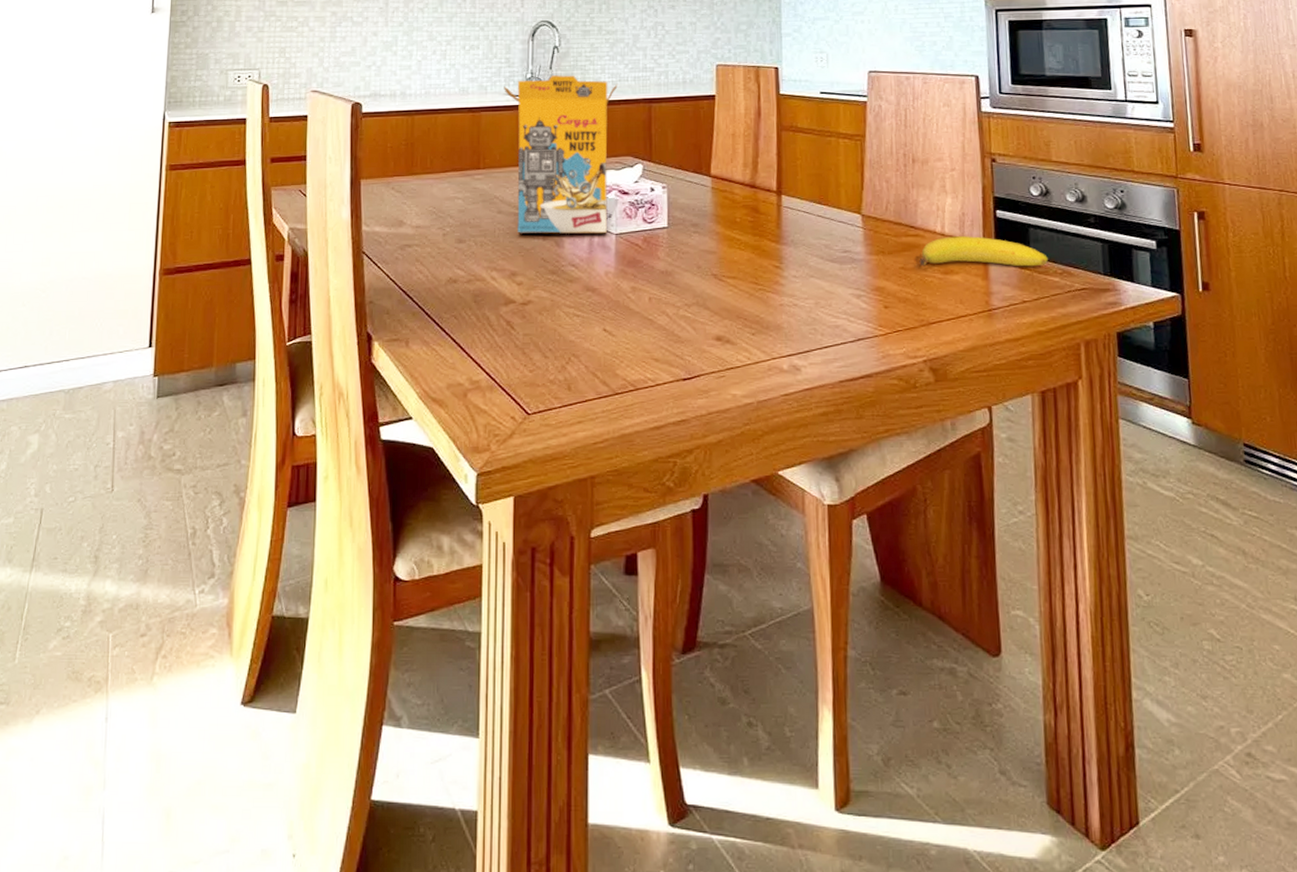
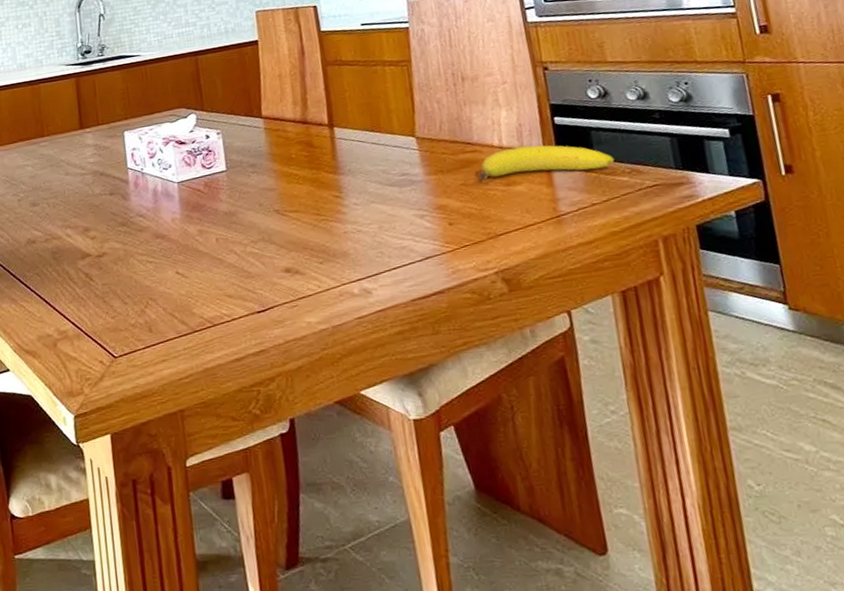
cereal box: present [504,75,618,234] -> none [57,39,169,192]

